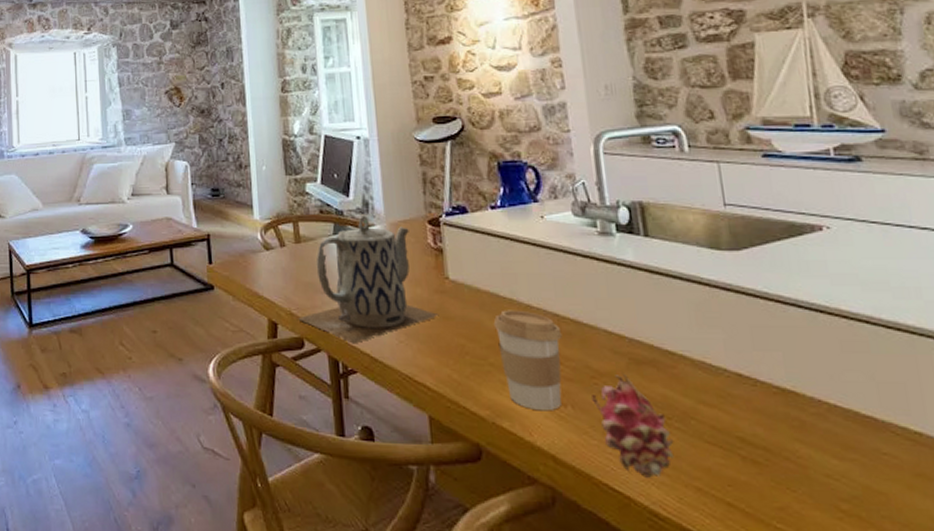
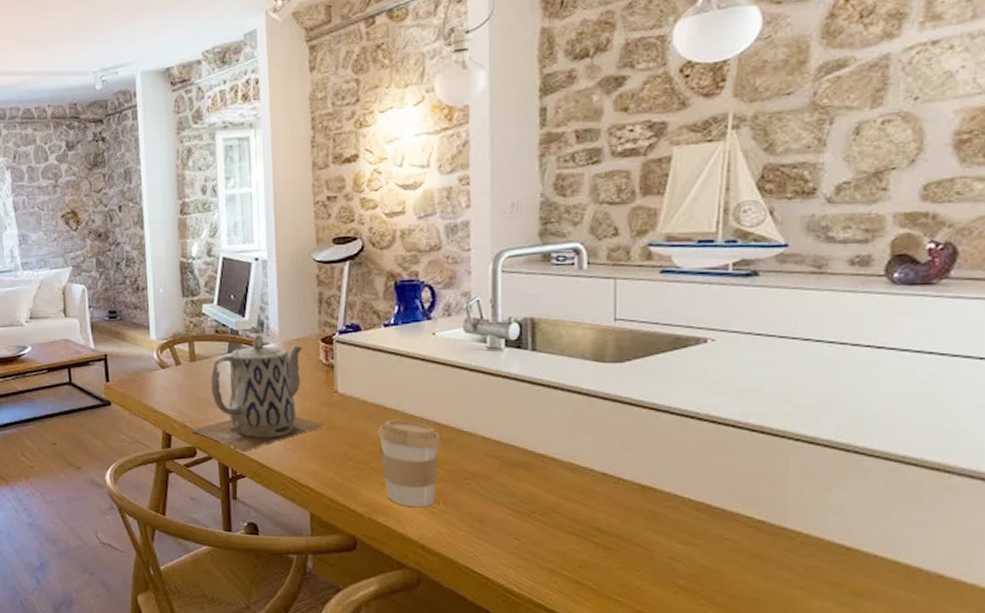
fruit: present [592,373,674,478] -> none [464,474,535,562]

